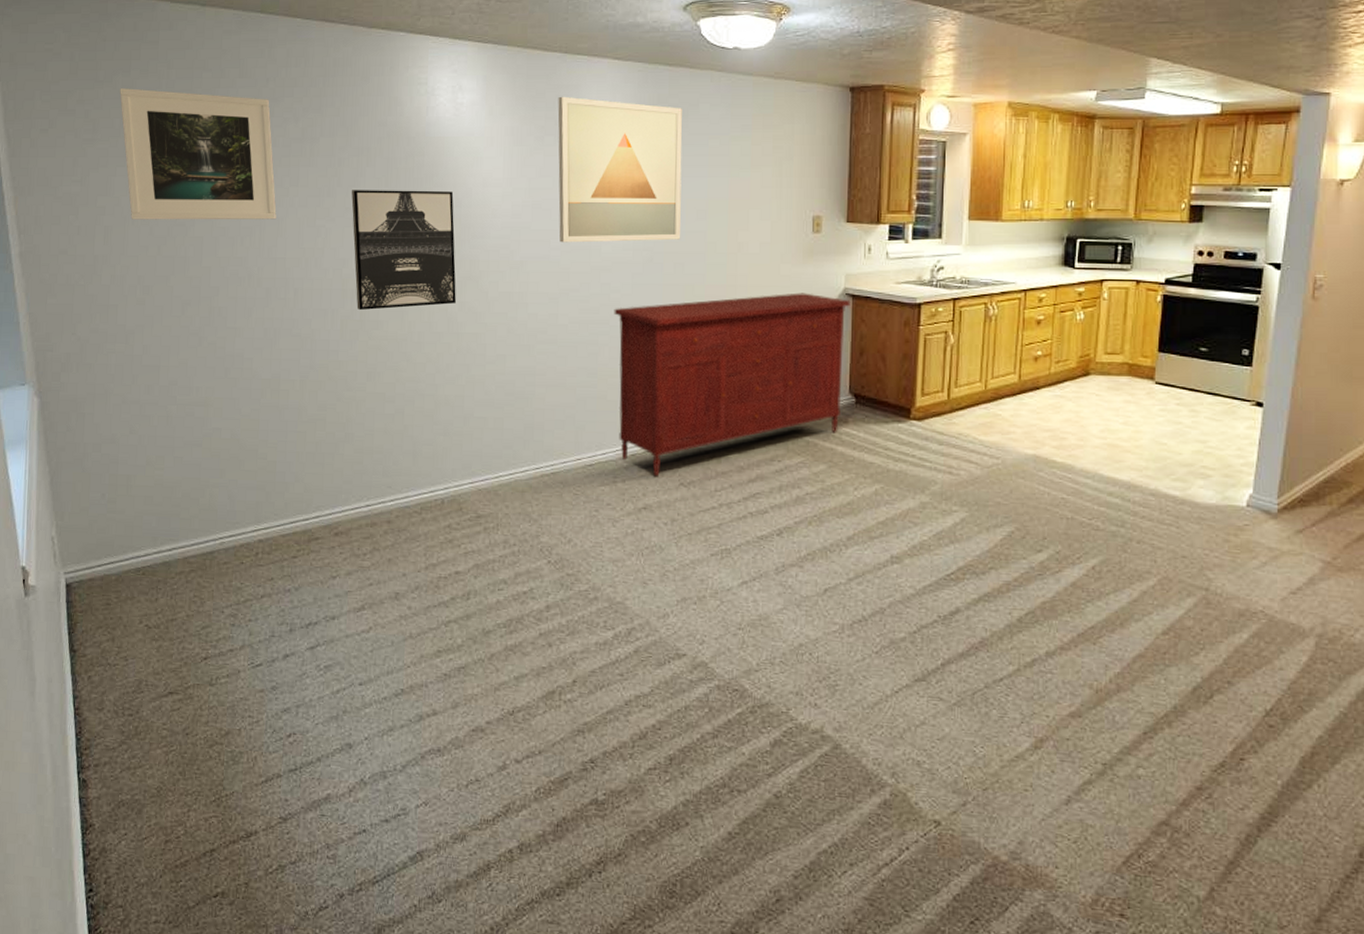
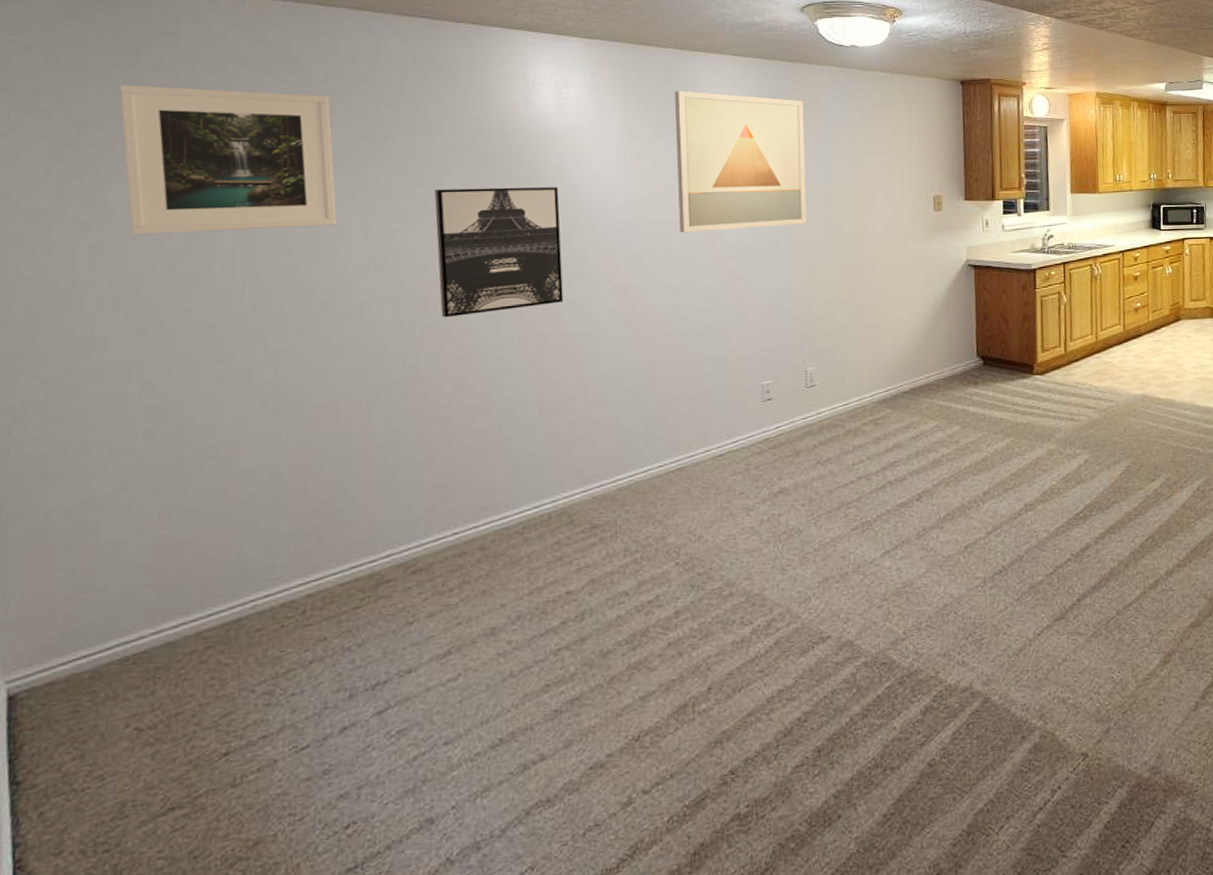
sideboard: present [614,293,851,477] -> none [740,266,973,459]

